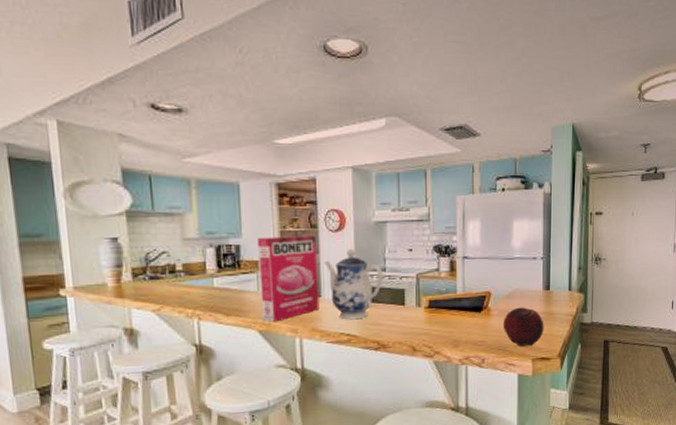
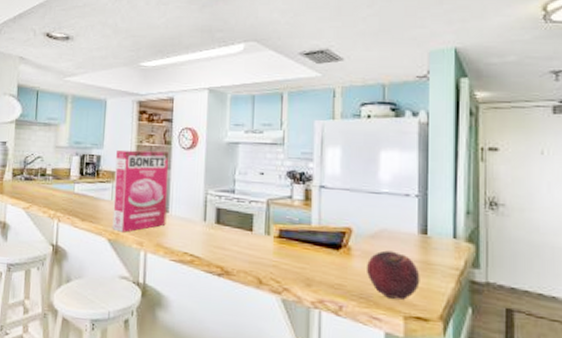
teapot: present [325,248,383,320] -> none [175,167,232,241]

